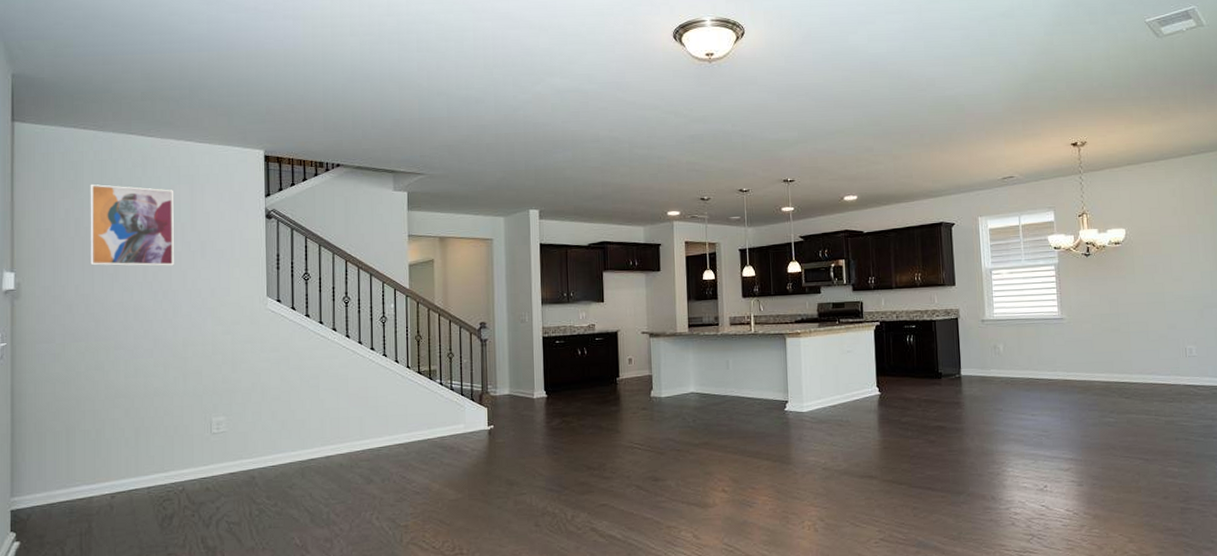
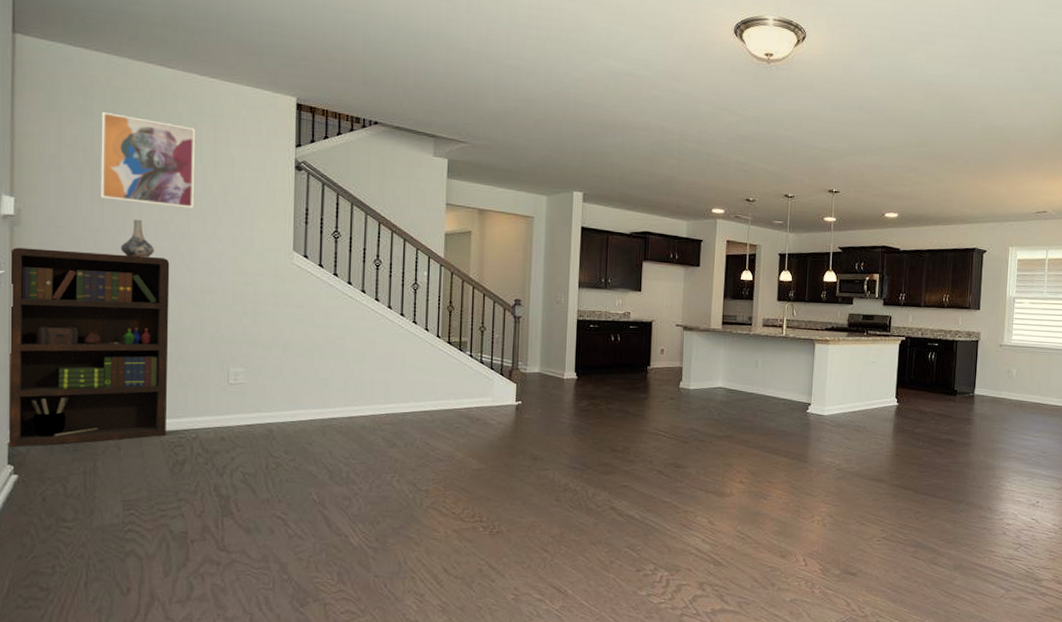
bookcase: none [11,315,155,515] -> present [8,247,170,448]
decorative vase: none [109,281,139,318] -> present [120,219,154,257]

